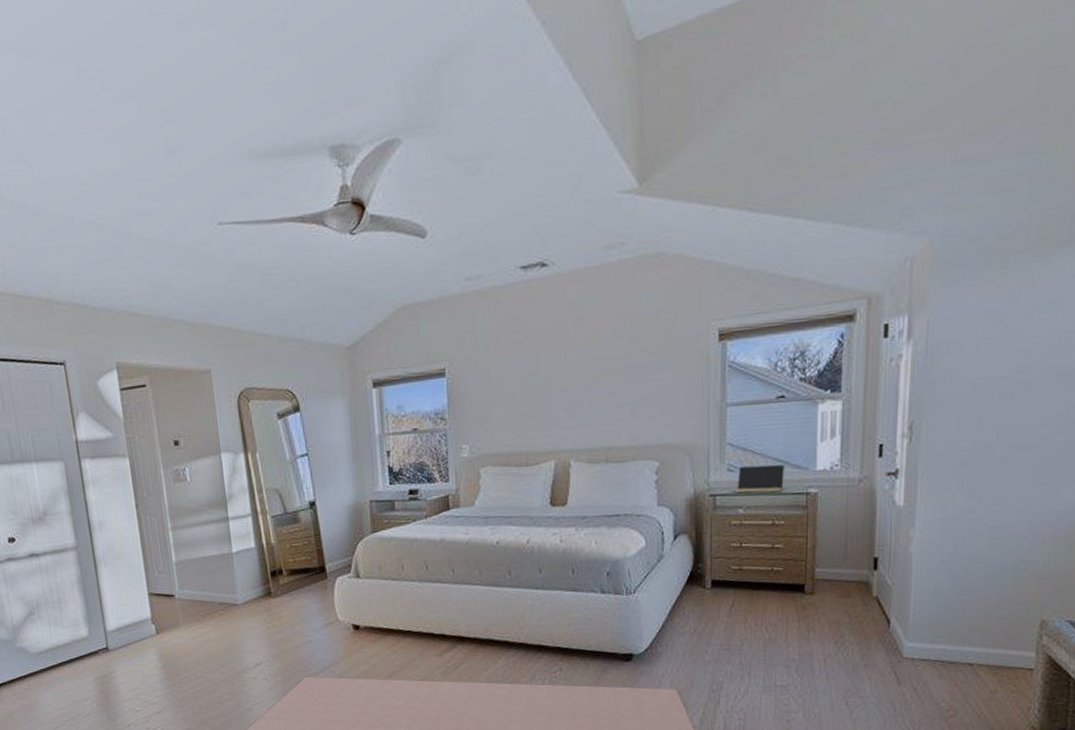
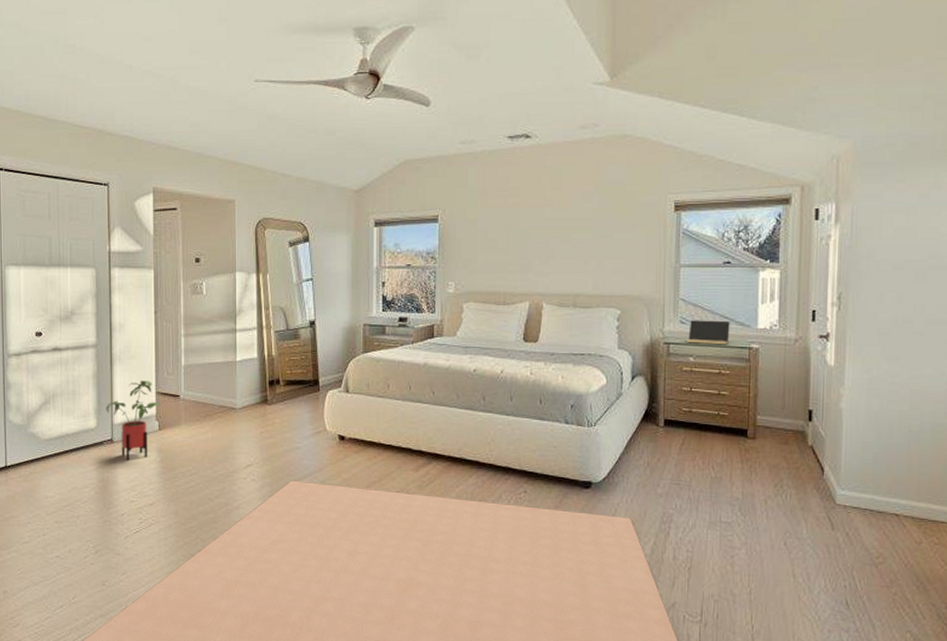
house plant: none [96,581,155,669] -> present [106,380,161,461]

